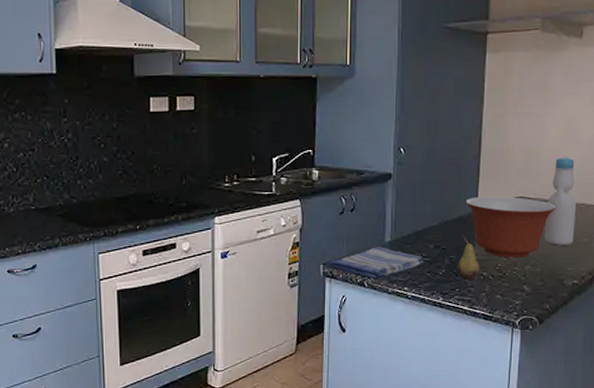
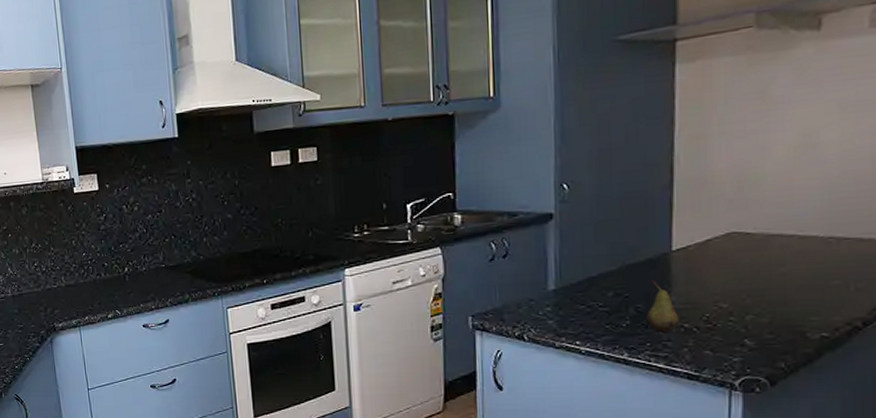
dish towel: present [329,247,424,280] -> none [479,296,600,333]
mixing bowl: present [465,196,557,258] -> none [654,232,790,306]
bottle: present [545,155,576,246] -> none [773,178,821,290]

